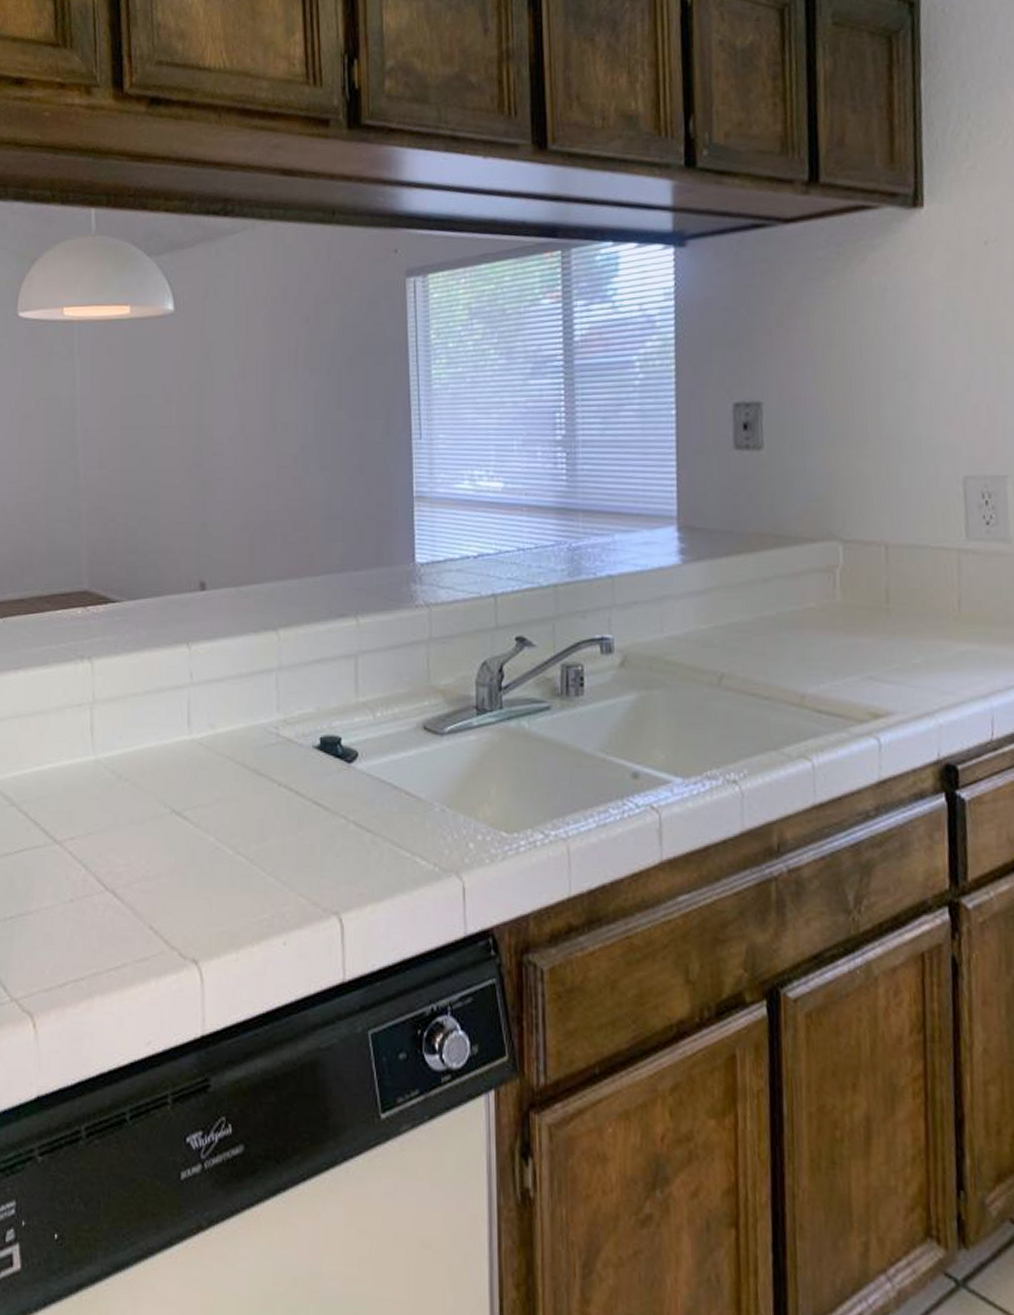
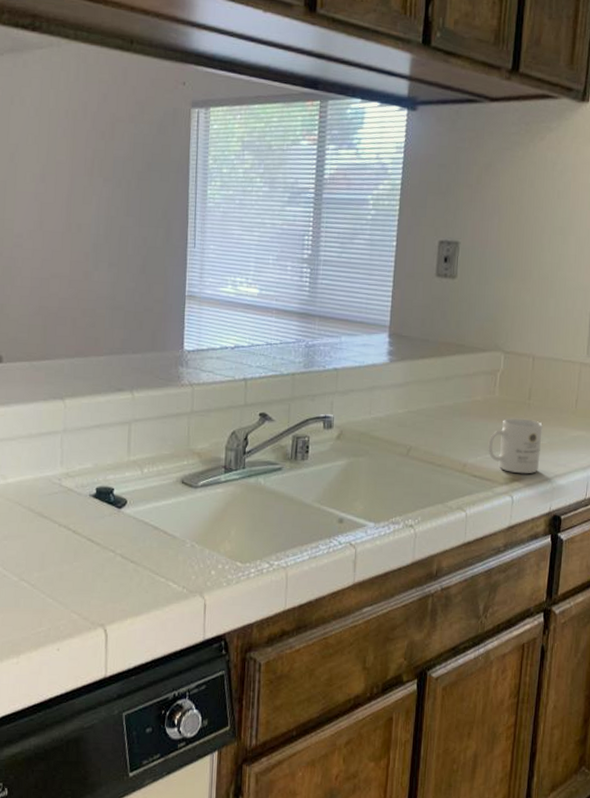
mug: none [834,629,914,707] -> present [488,418,544,474]

